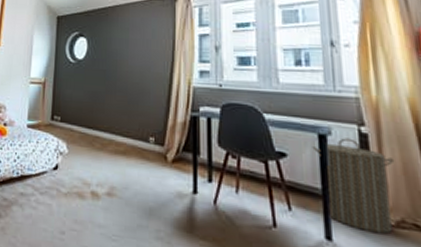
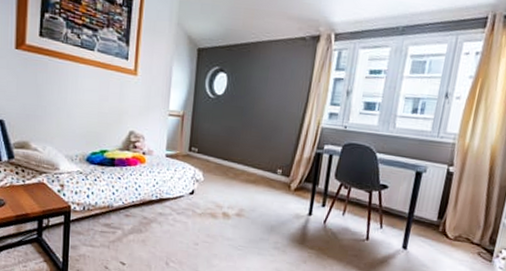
laundry hamper: present [312,138,395,235] -> none [409,175,467,245]

